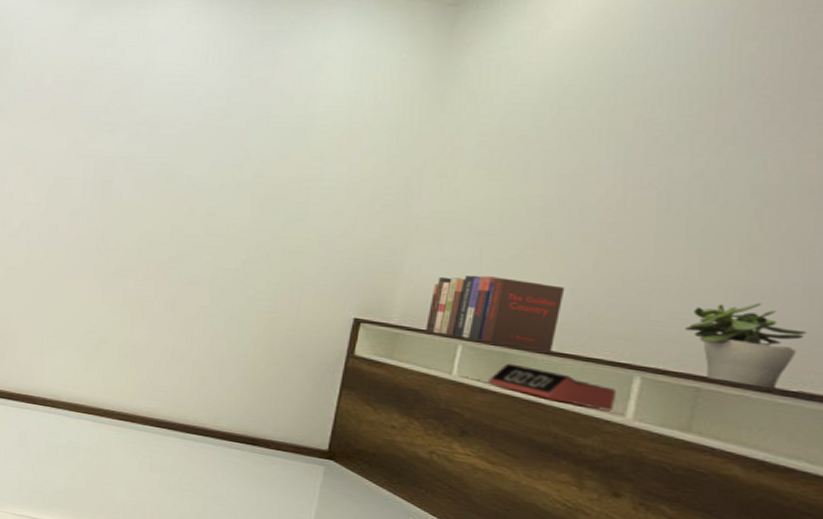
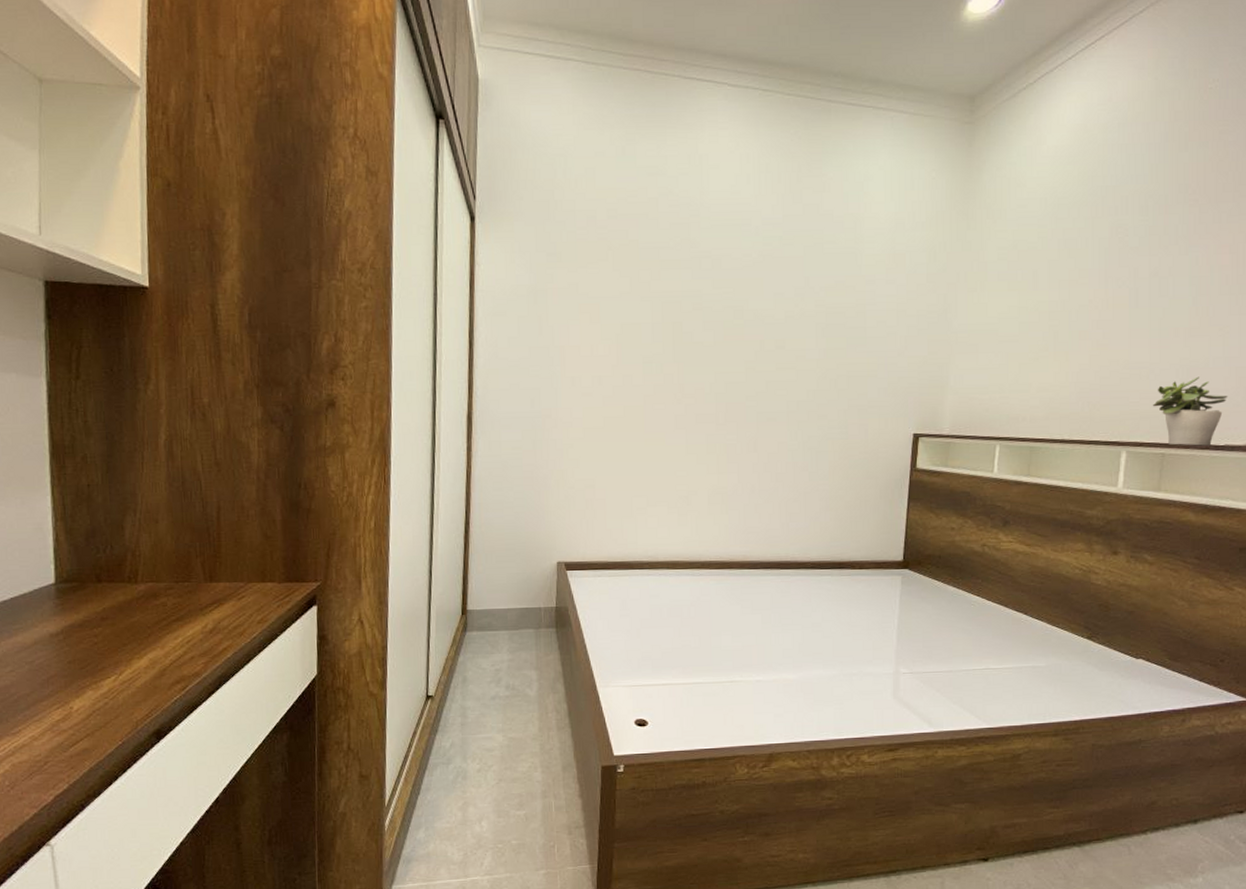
books: present [425,275,565,352] -> none [970,379,1070,441]
alarm clock: present [487,363,617,411] -> none [1020,455,1111,484]

